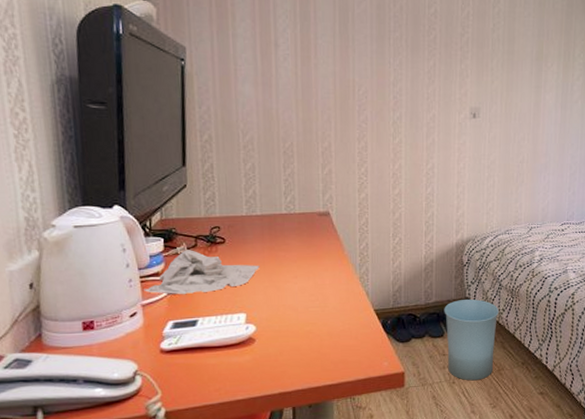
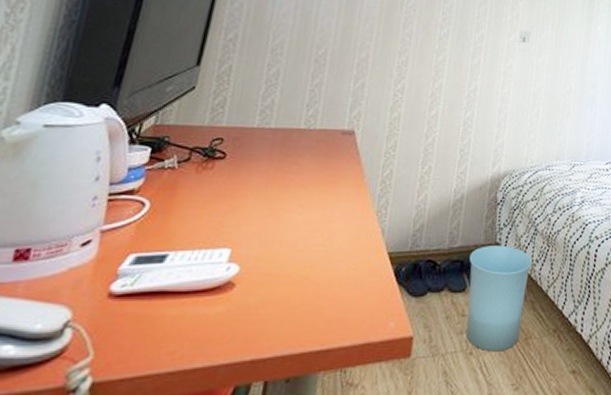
tissue: present [143,250,260,296] -> none [109,163,261,220]

